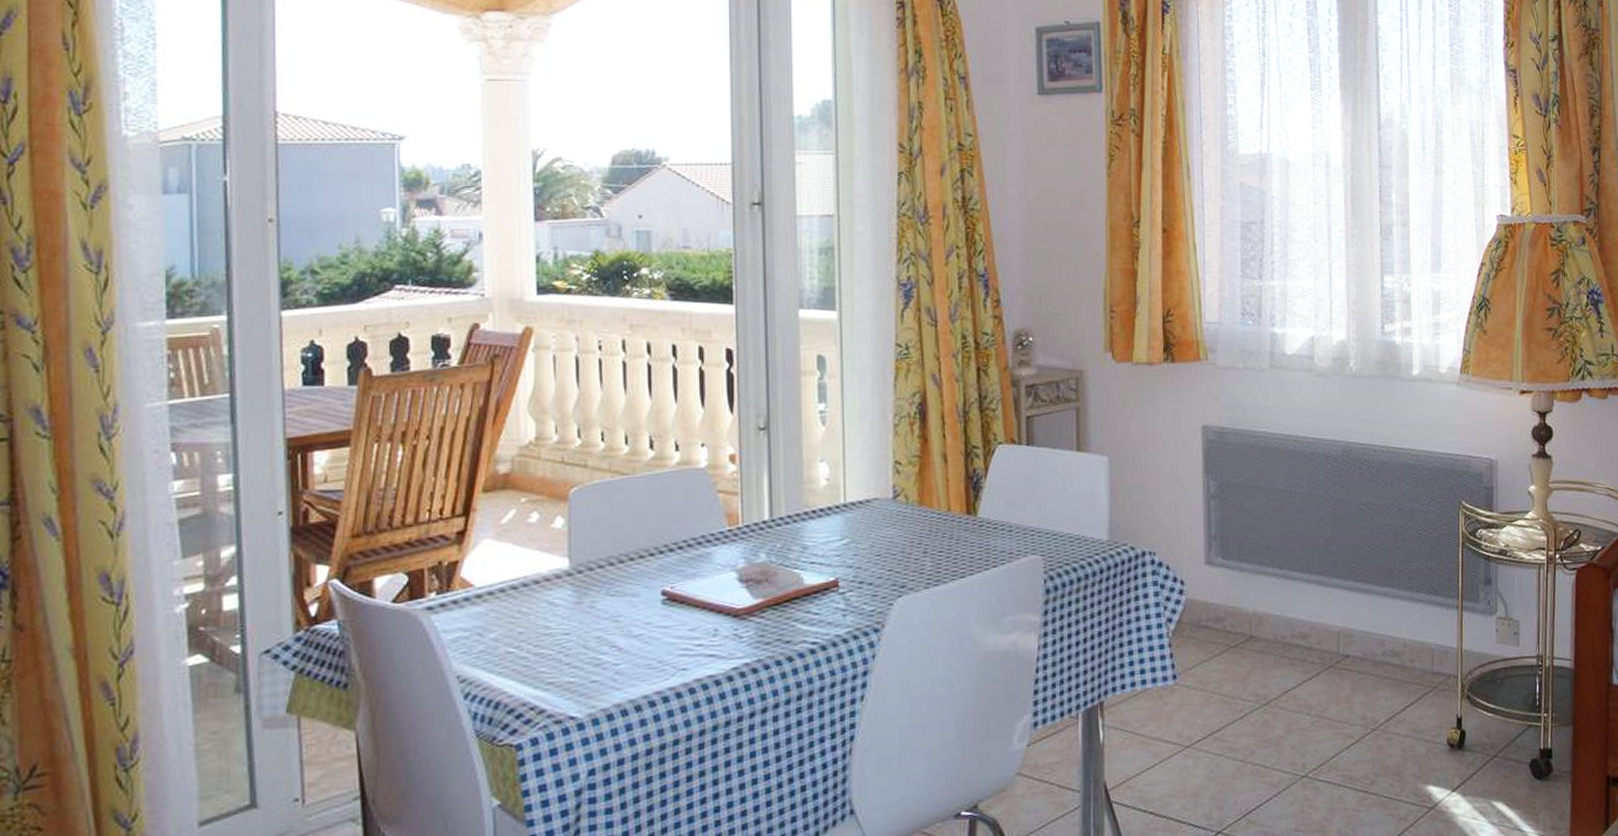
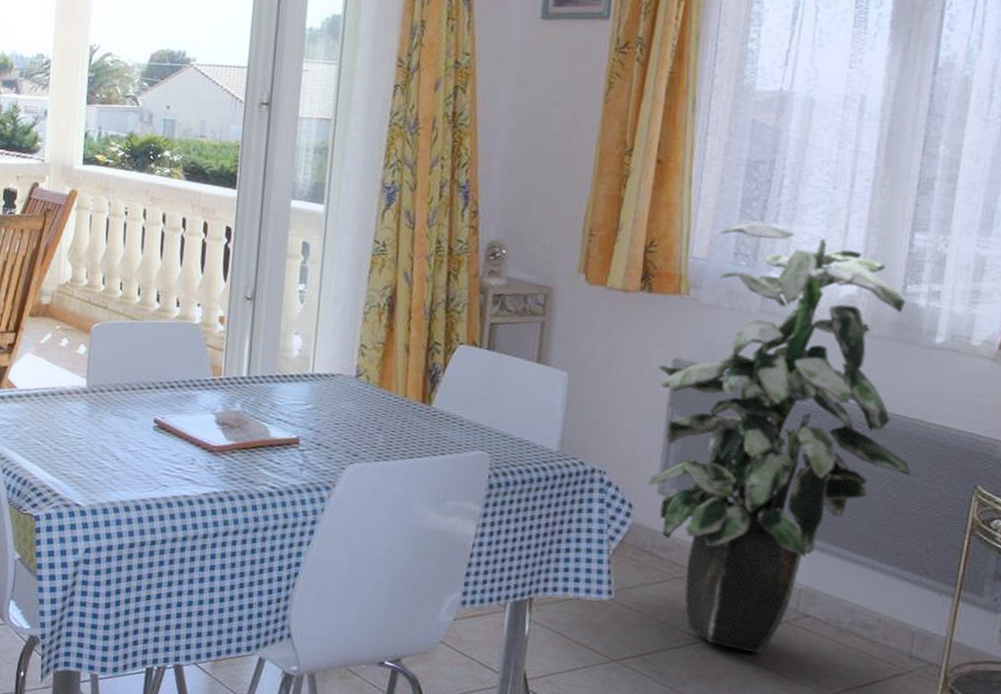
indoor plant: none [1190,282,1411,706] -> present [646,223,912,654]

